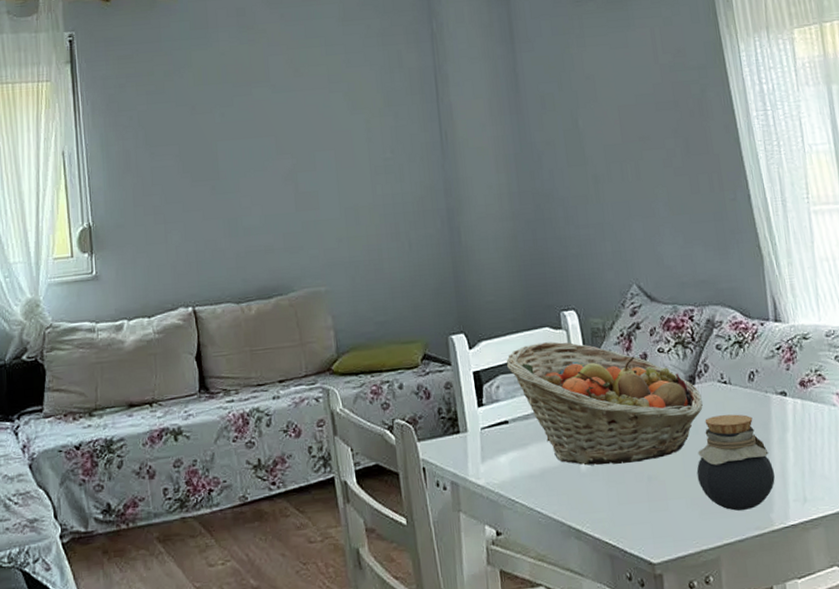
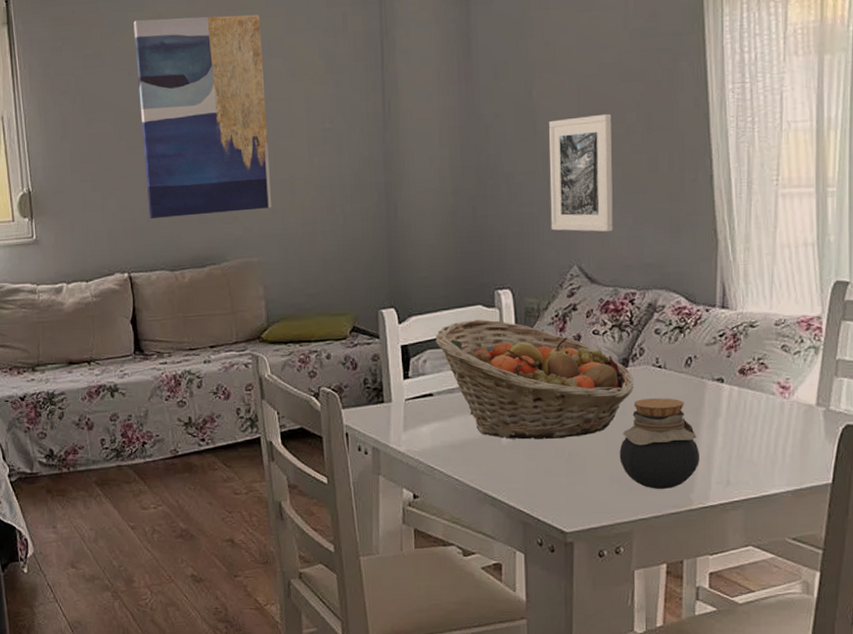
wall art: none [196,52,338,250] -> present [133,14,272,219]
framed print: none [596,139,666,251] -> present [548,113,613,232]

